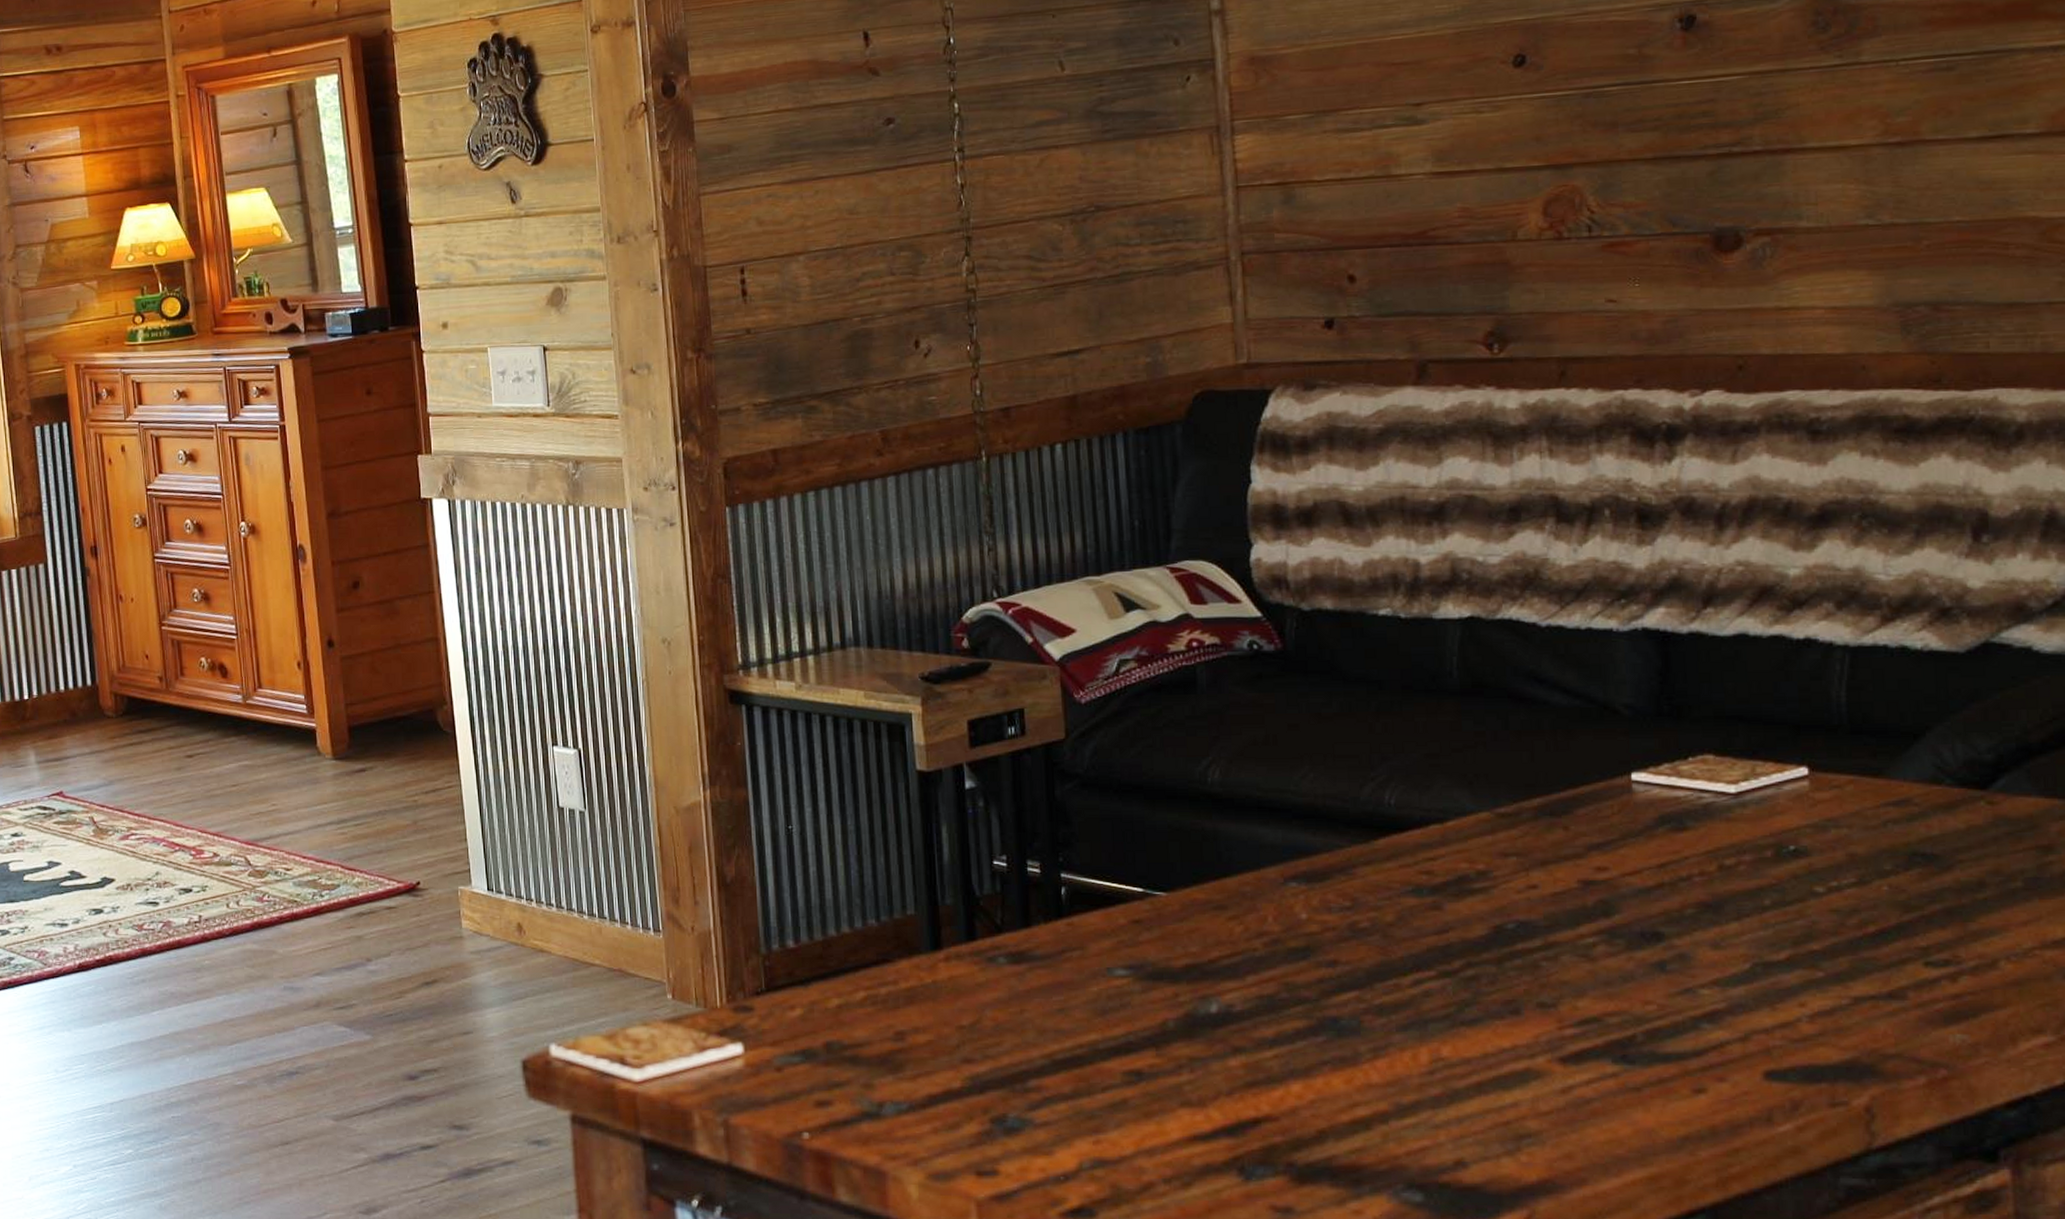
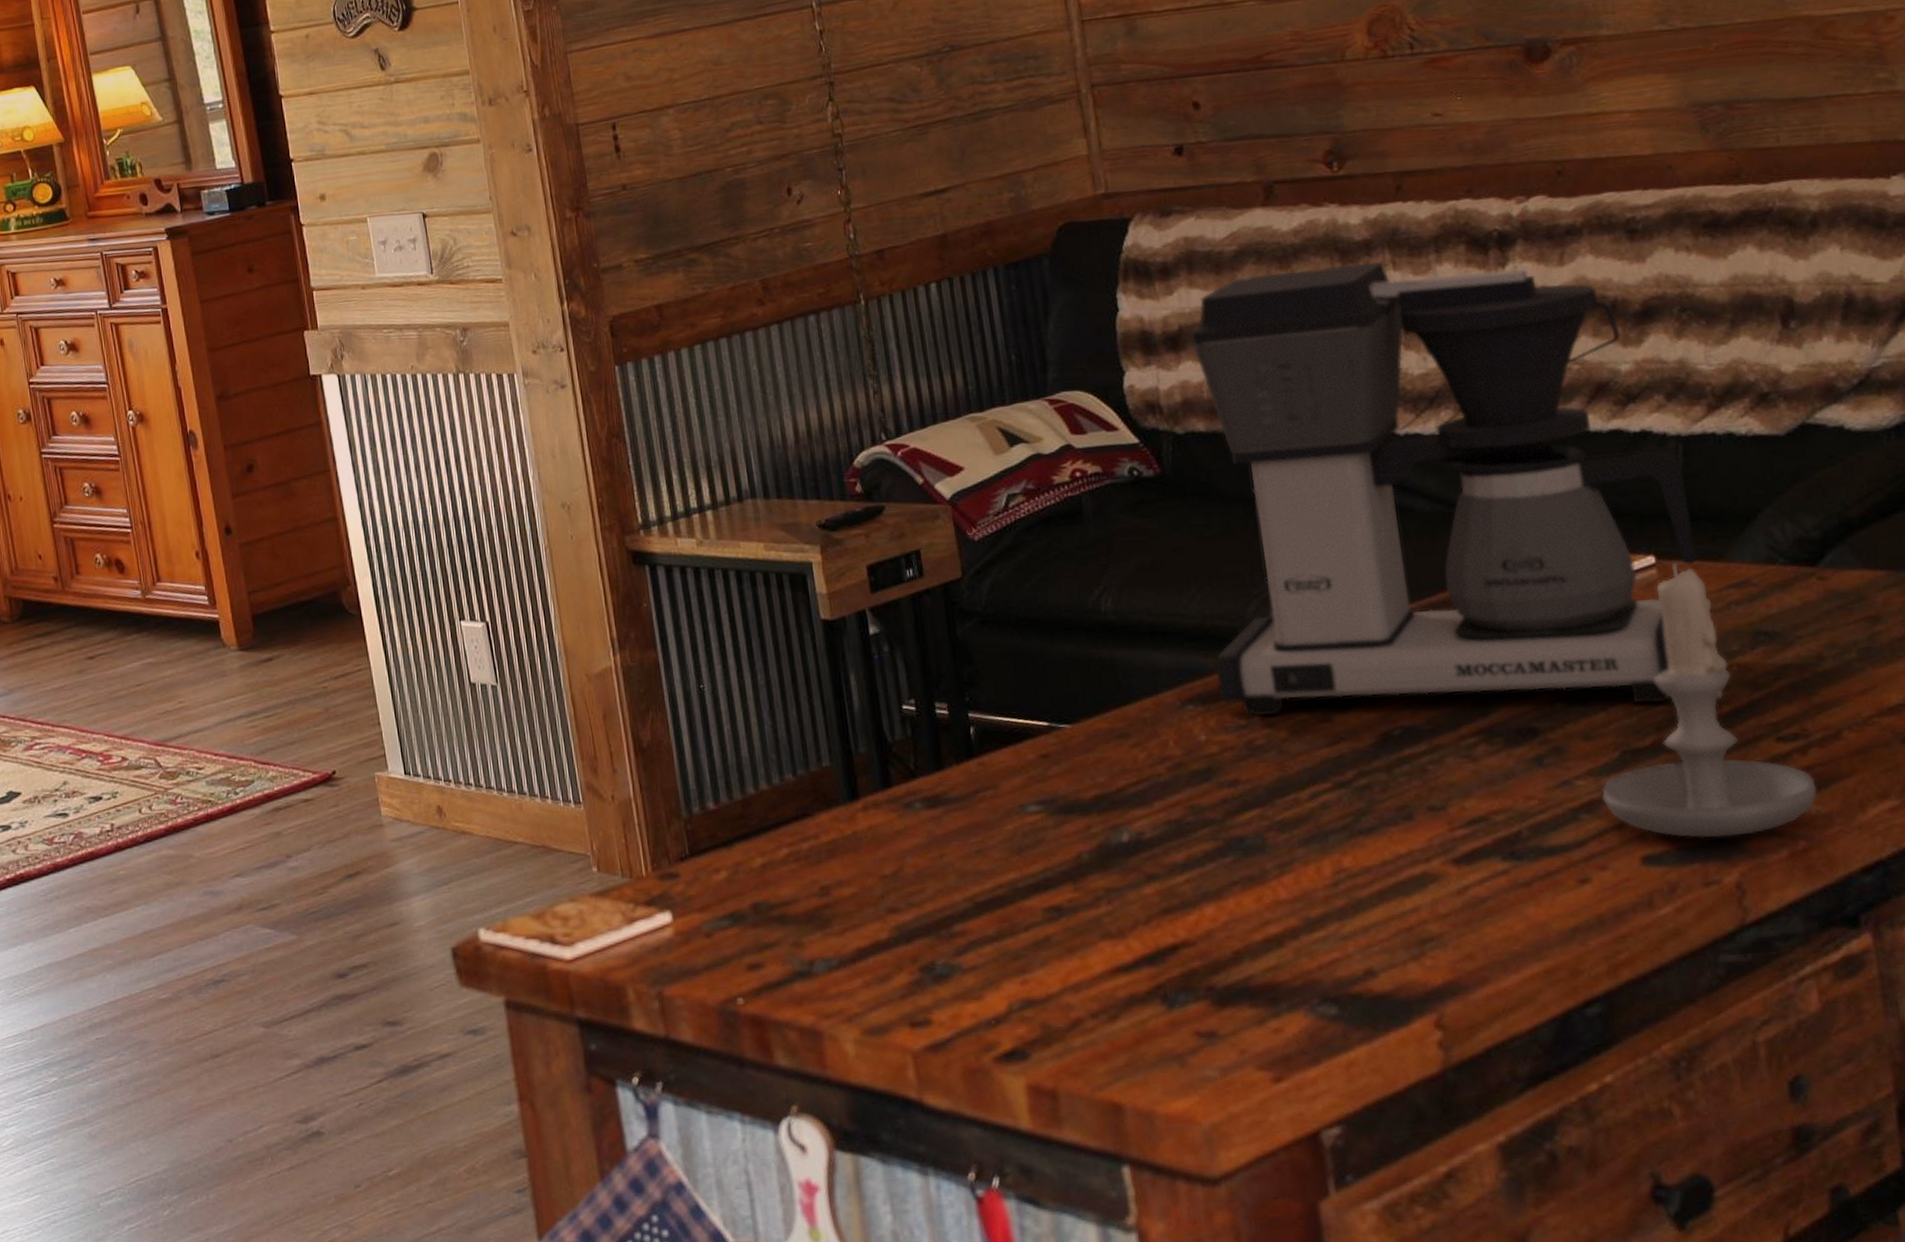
coffee maker: none [1323,449,1855,917] -> present [1190,262,1697,717]
candle: none [1727,777,1965,1059] -> present [1601,563,1818,839]

